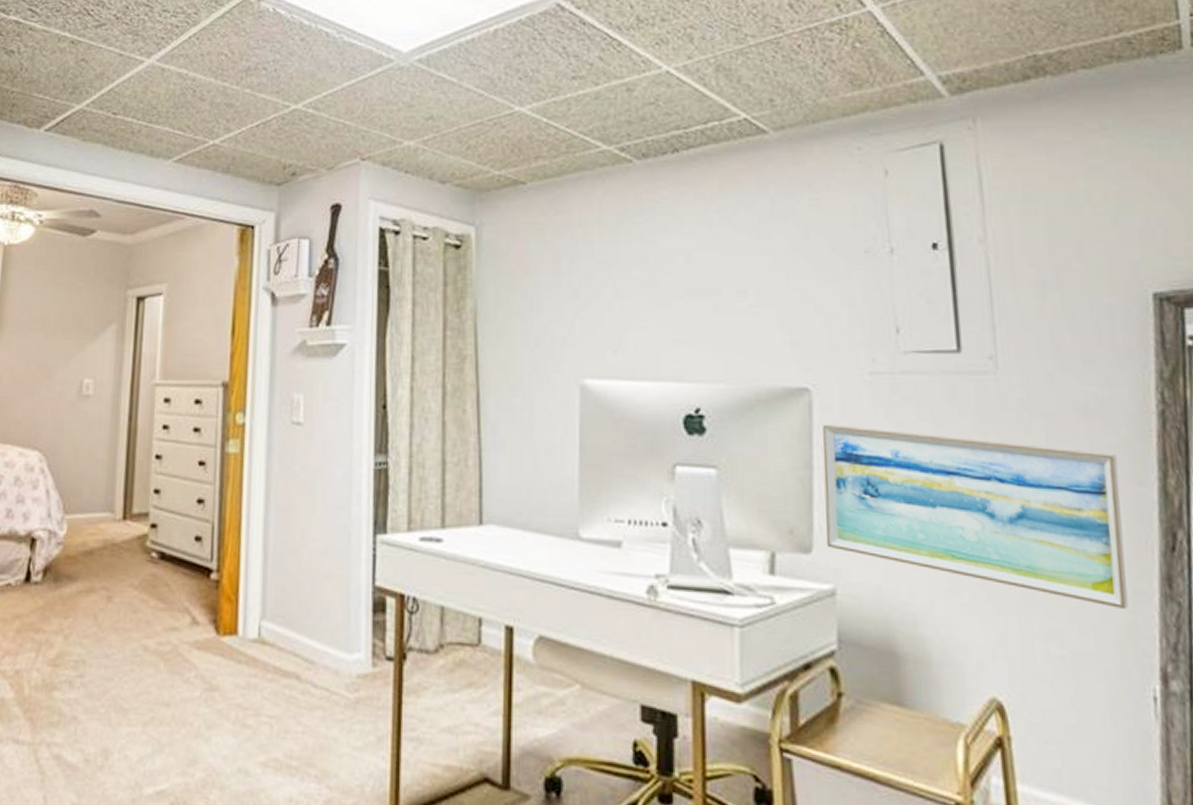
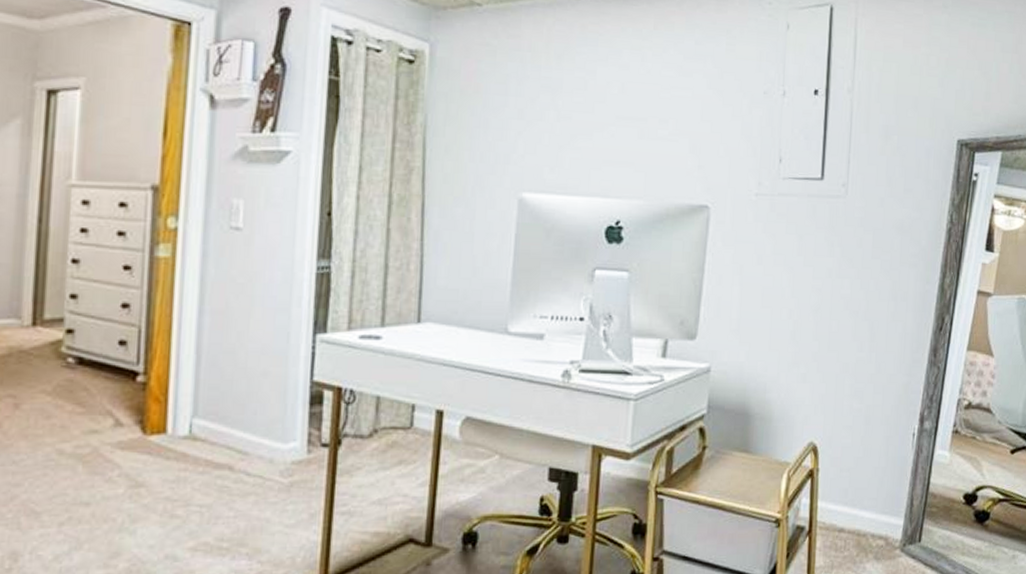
wall art: present [822,424,1128,610] -> none [707,235,916,374]

